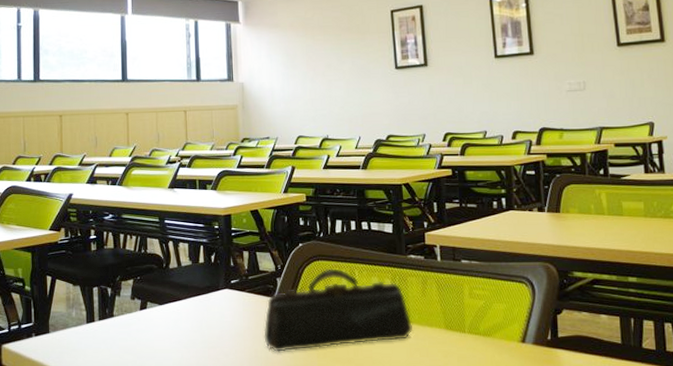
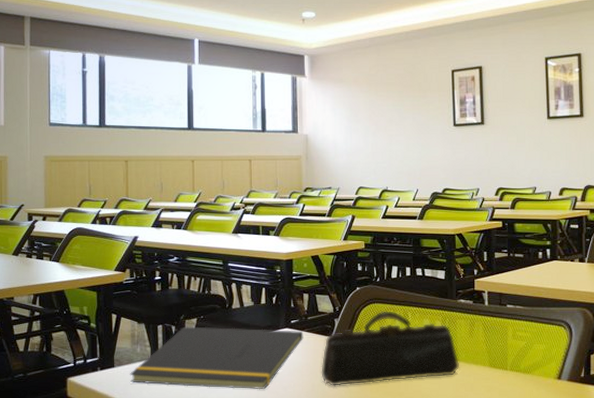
notepad: none [64,288,245,357] -> present [129,326,303,390]

